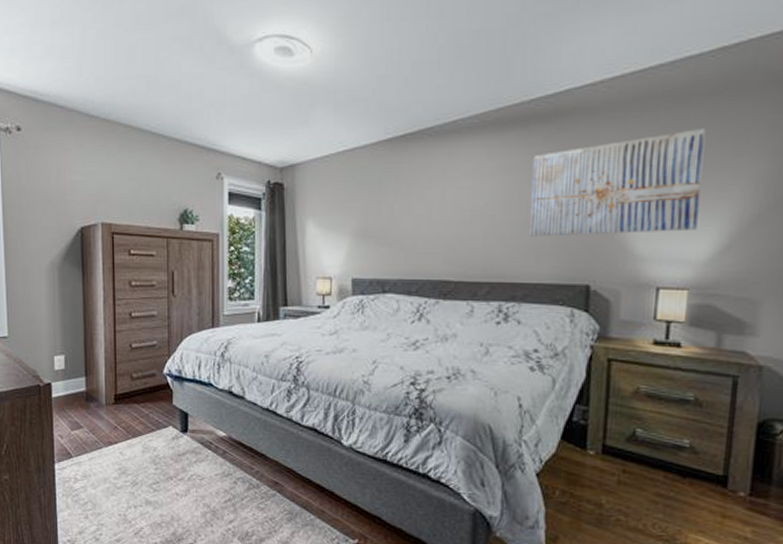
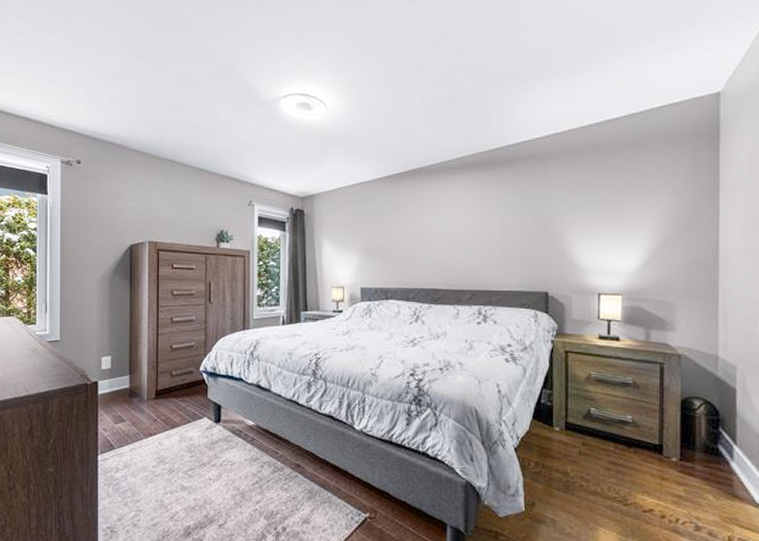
wall art: present [530,129,706,237] -> none [500,173,626,254]

